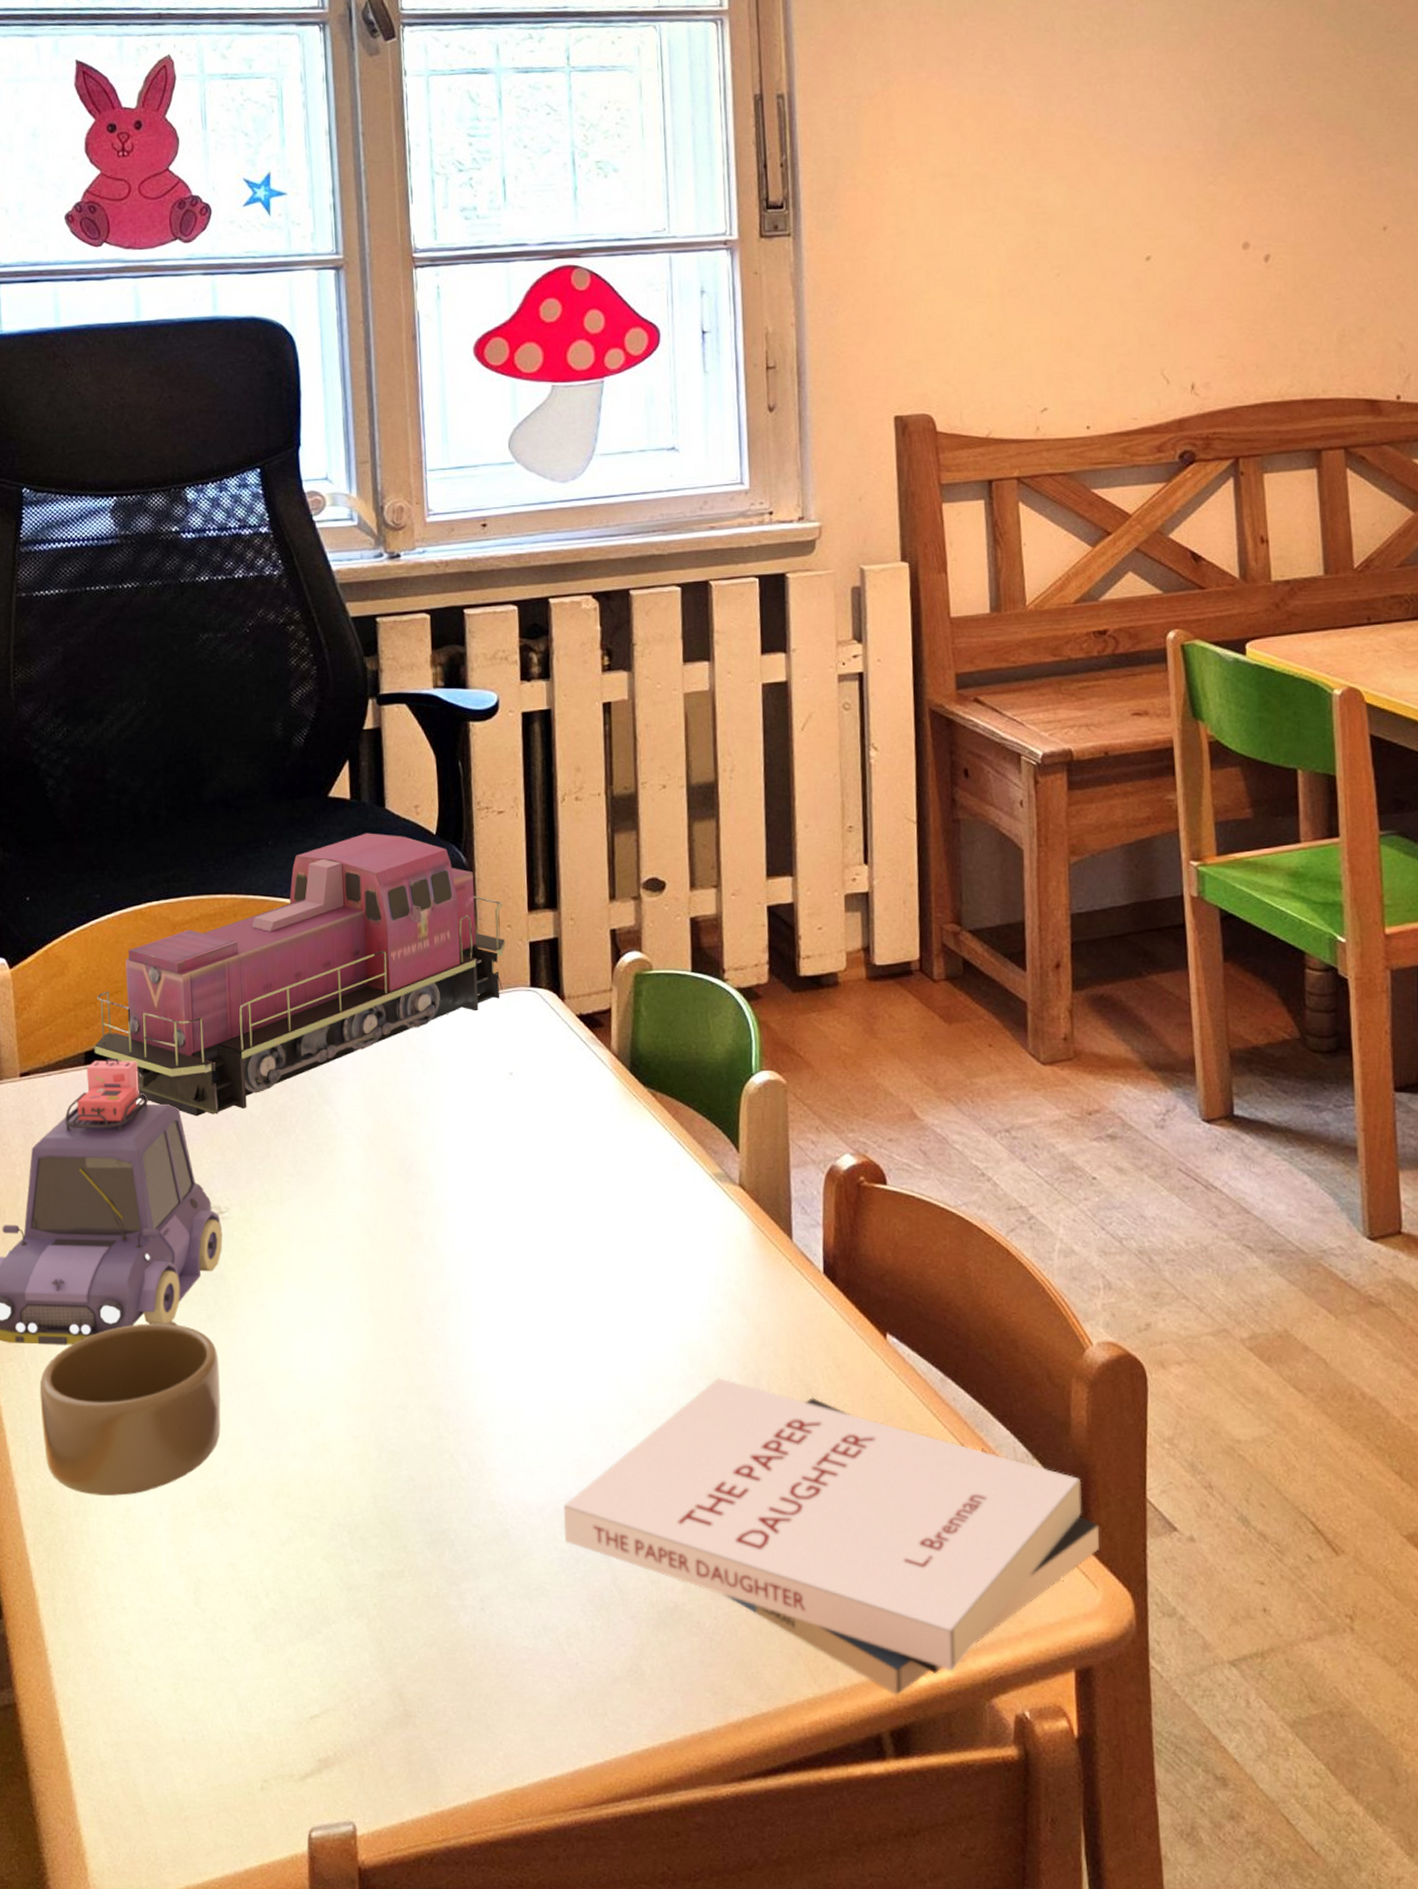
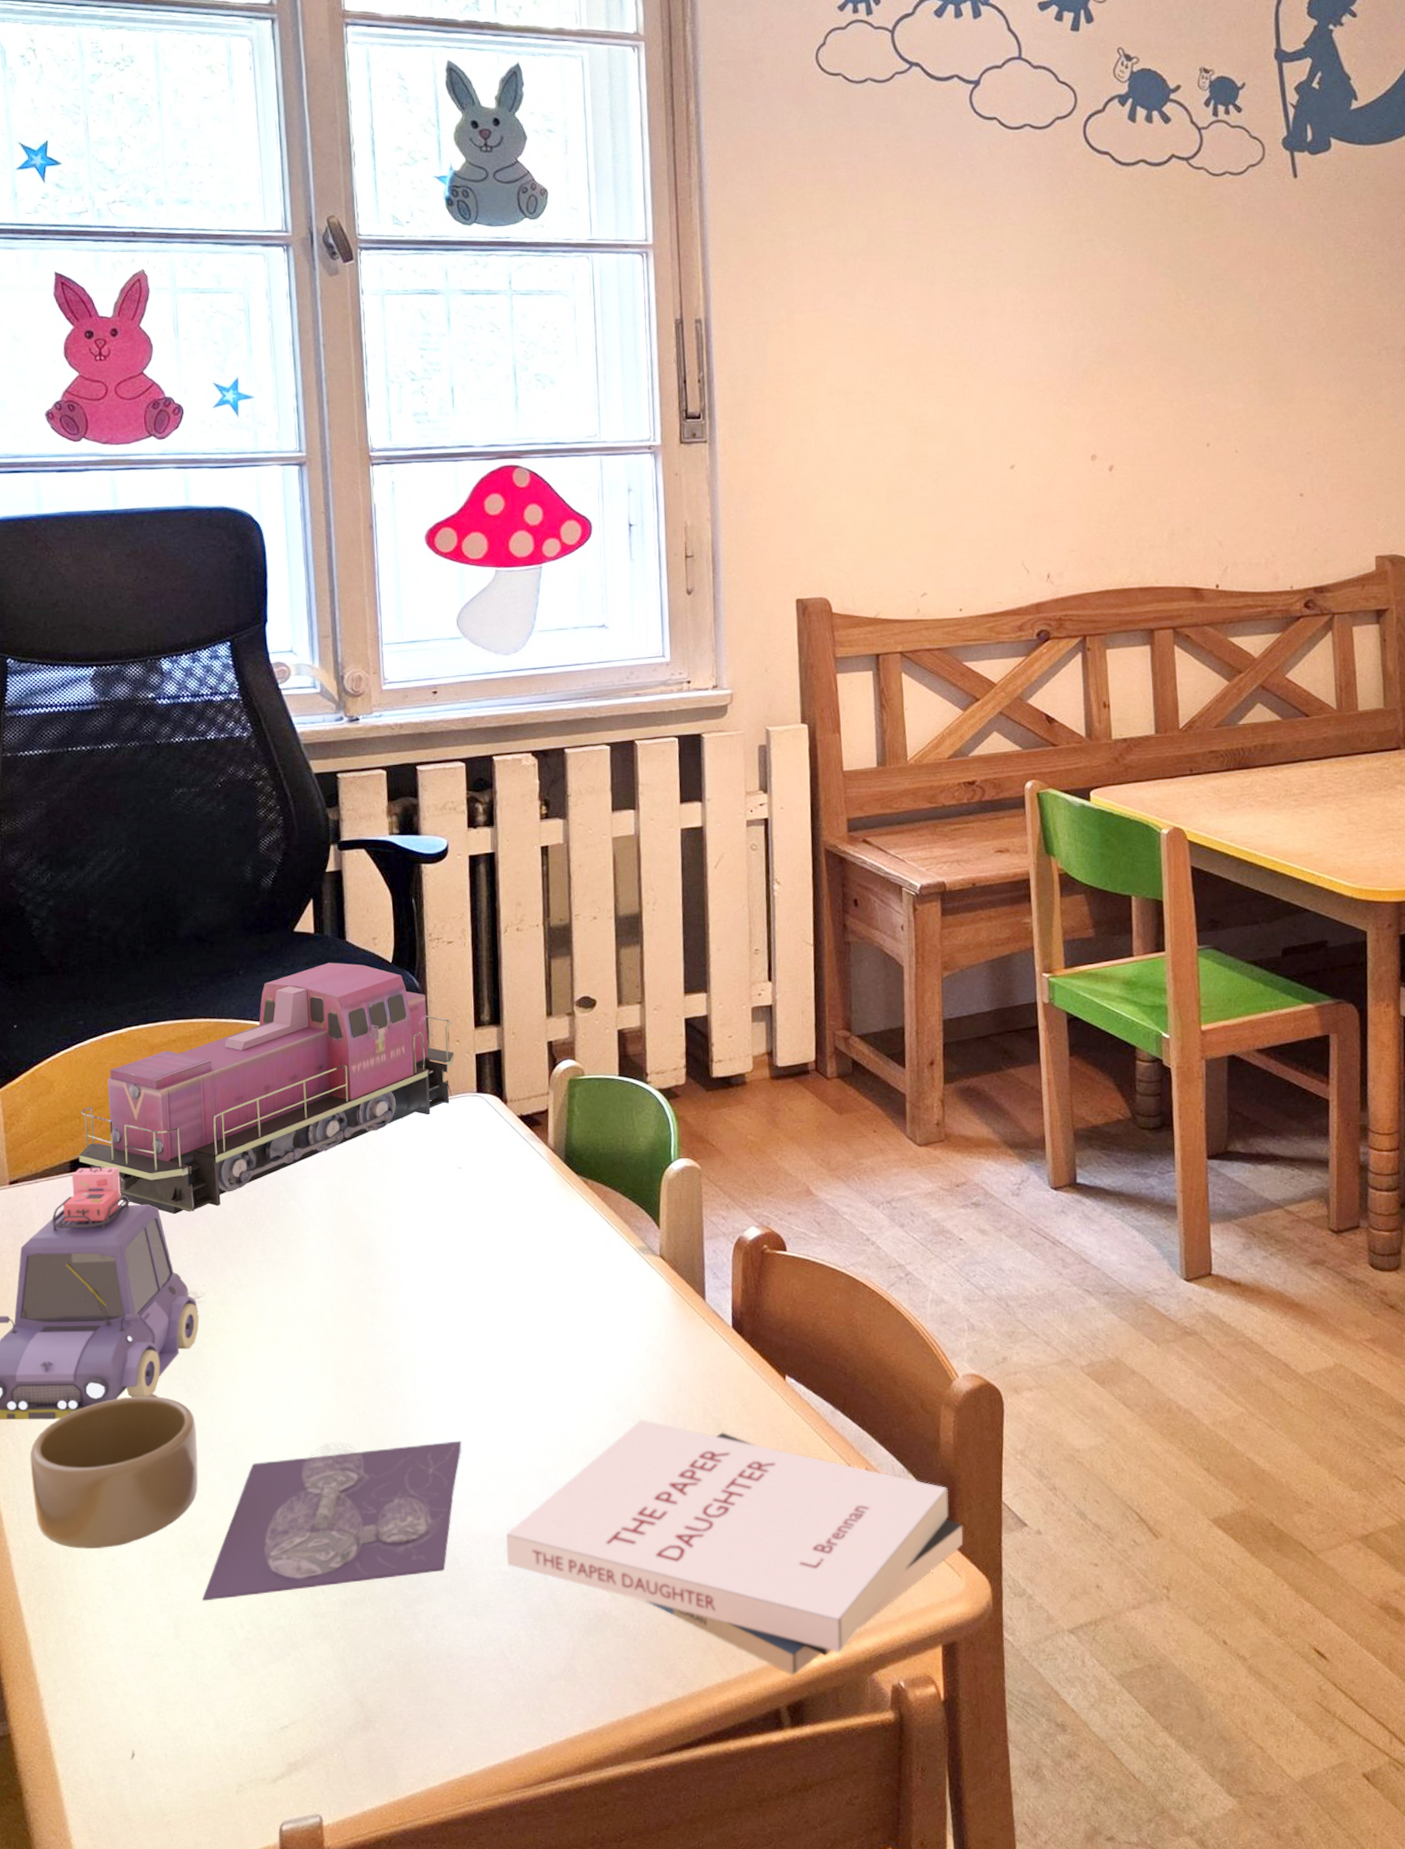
paper sheet: none [145,1386,514,1743] -> present [130,1440,462,1761]

